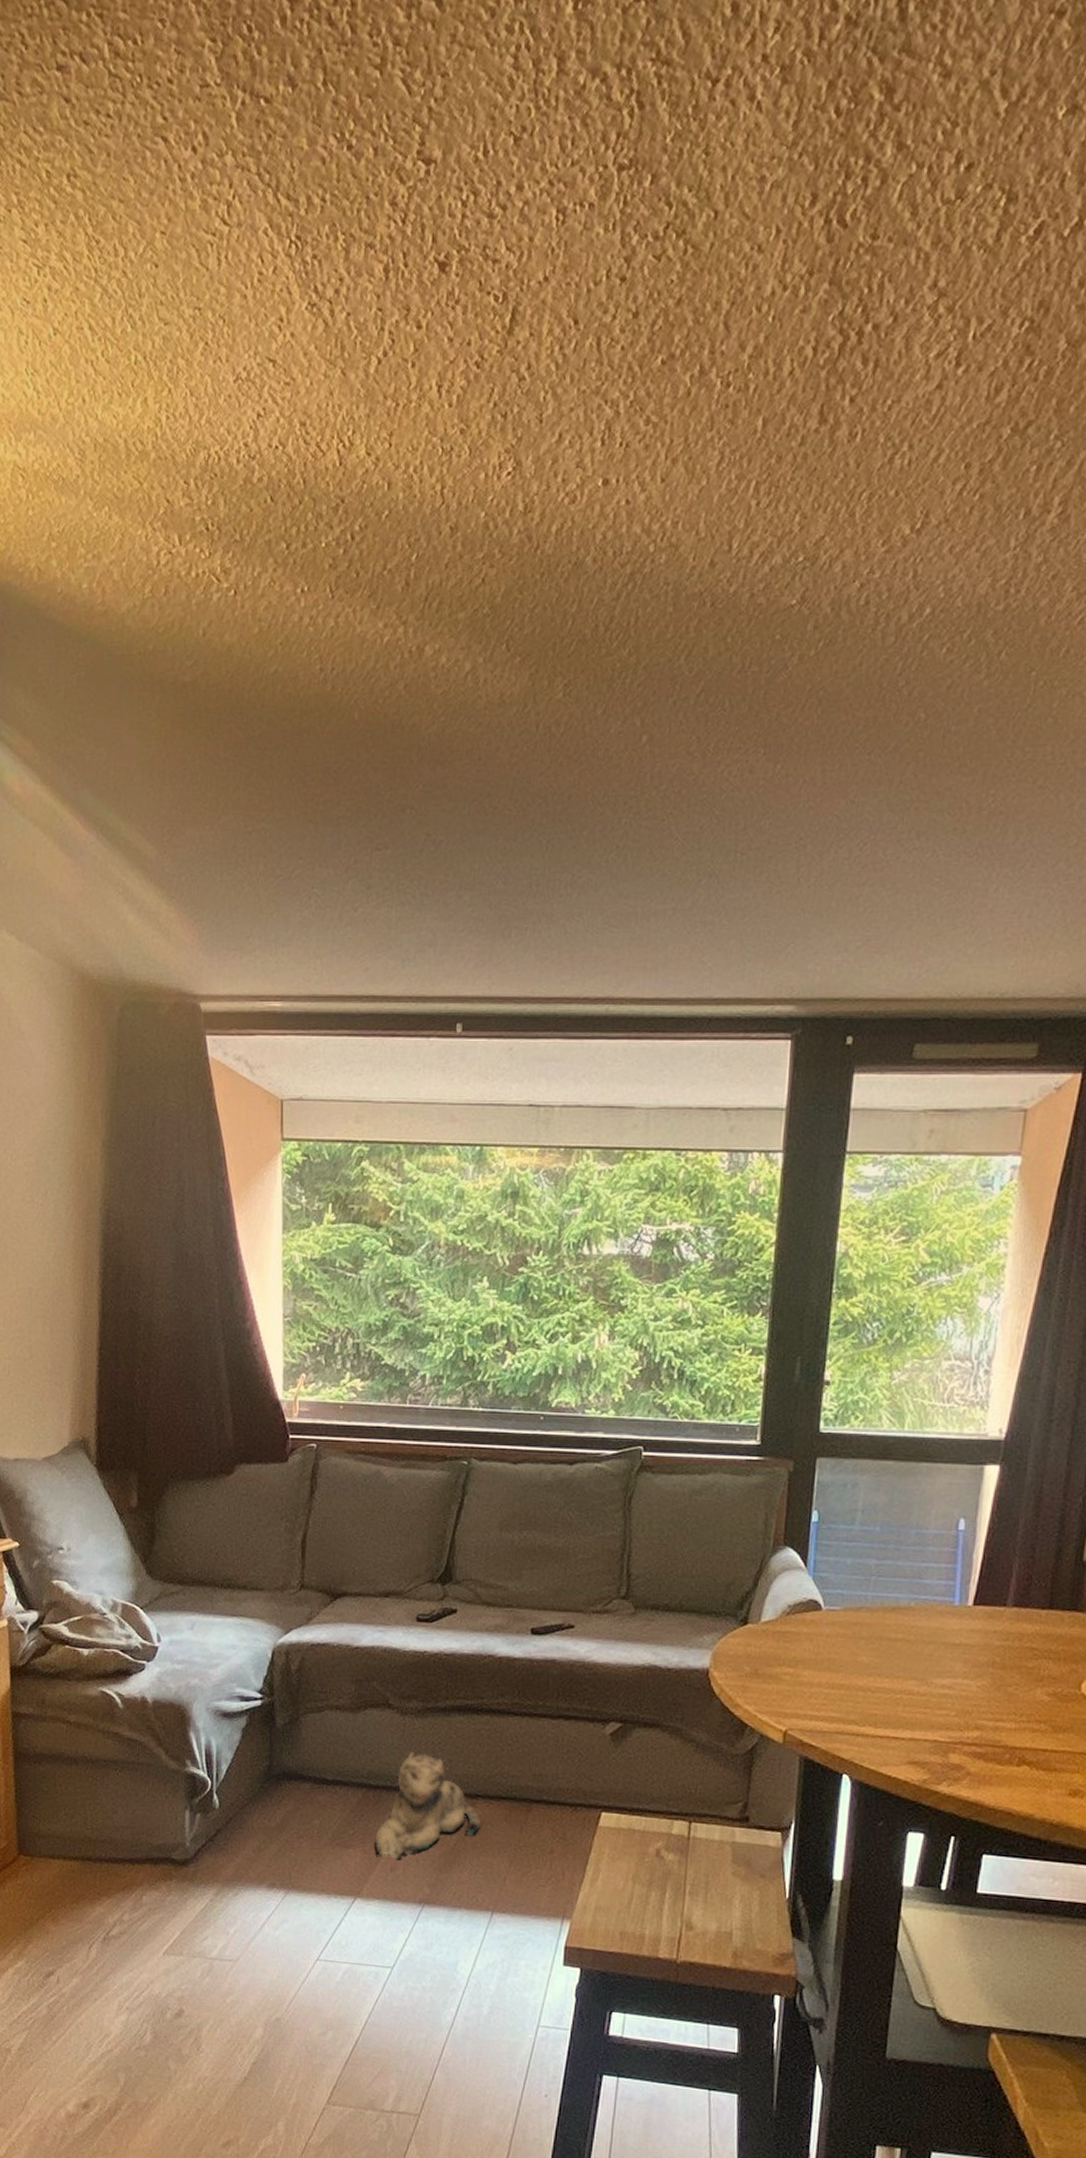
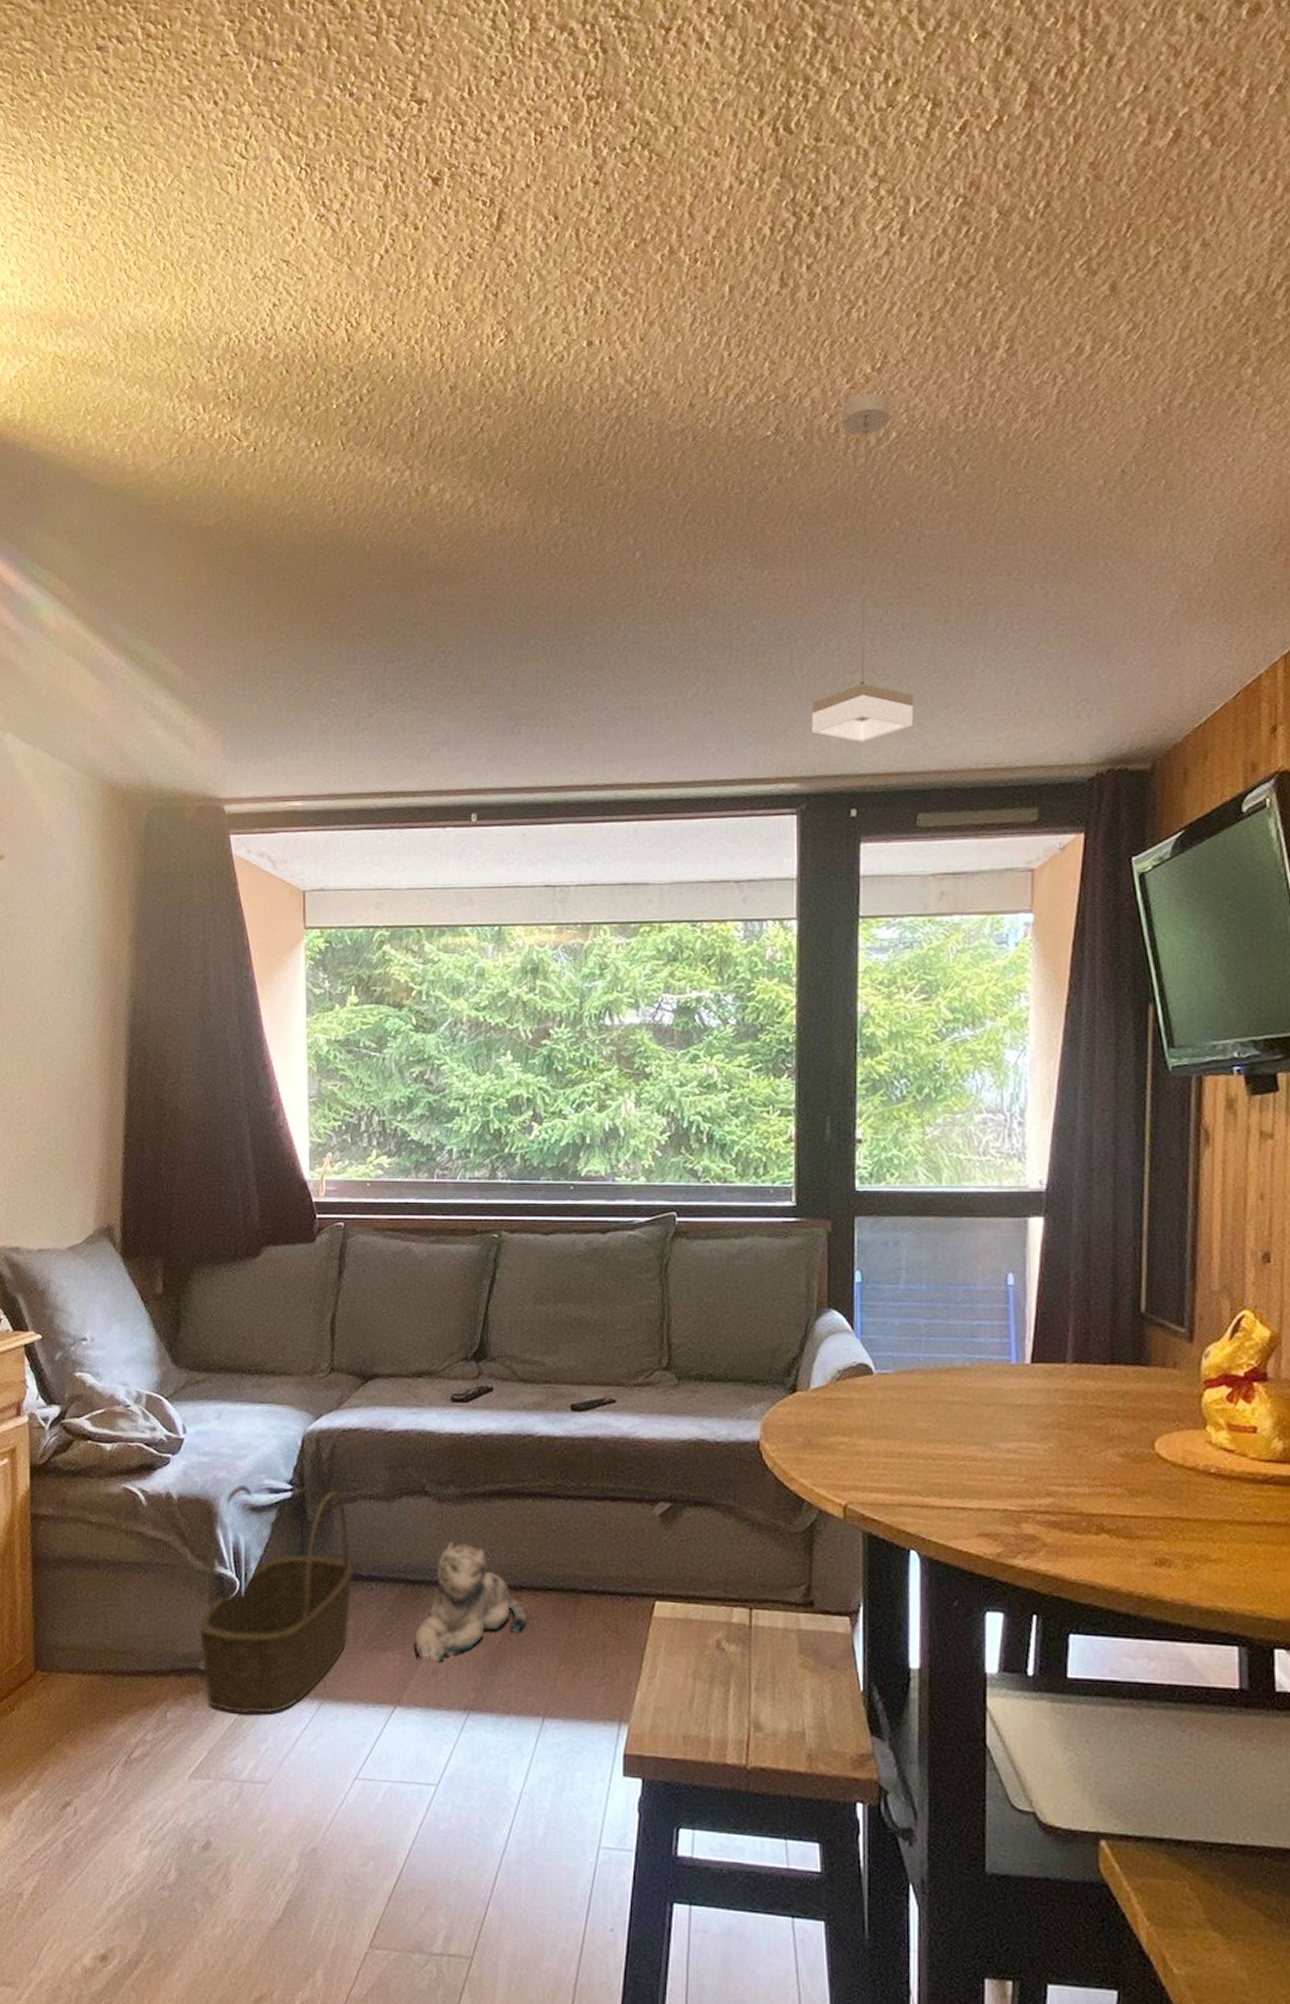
basket: none [172,1692,319,1901] -> present [199,1485,353,1715]
pendant lamp: none [813,559,927,963] -> present [811,393,914,742]

